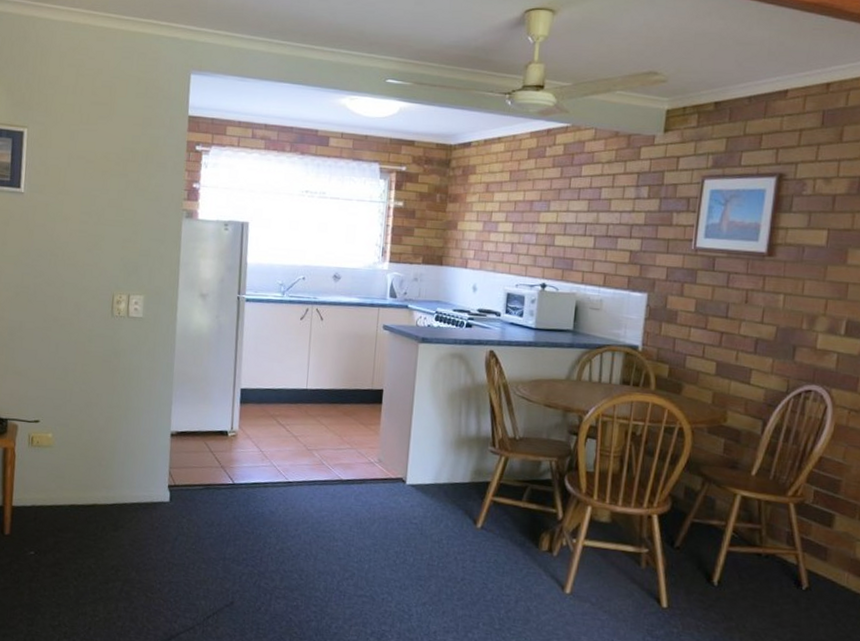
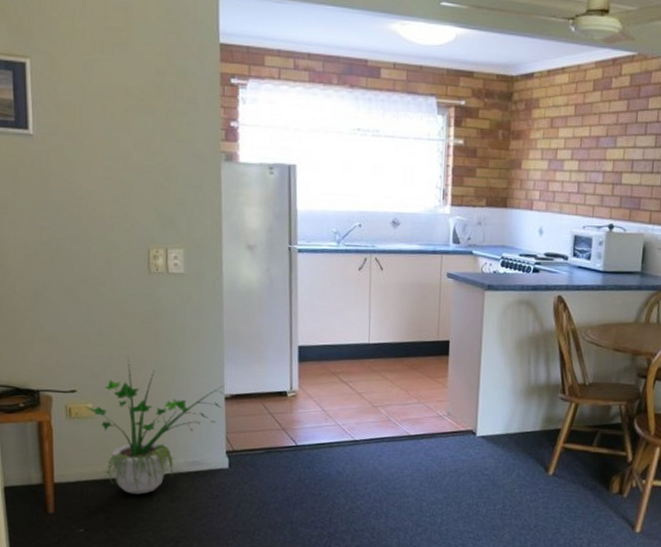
potted plant: none [47,391,170,522] -> present [86,356,224,494]

